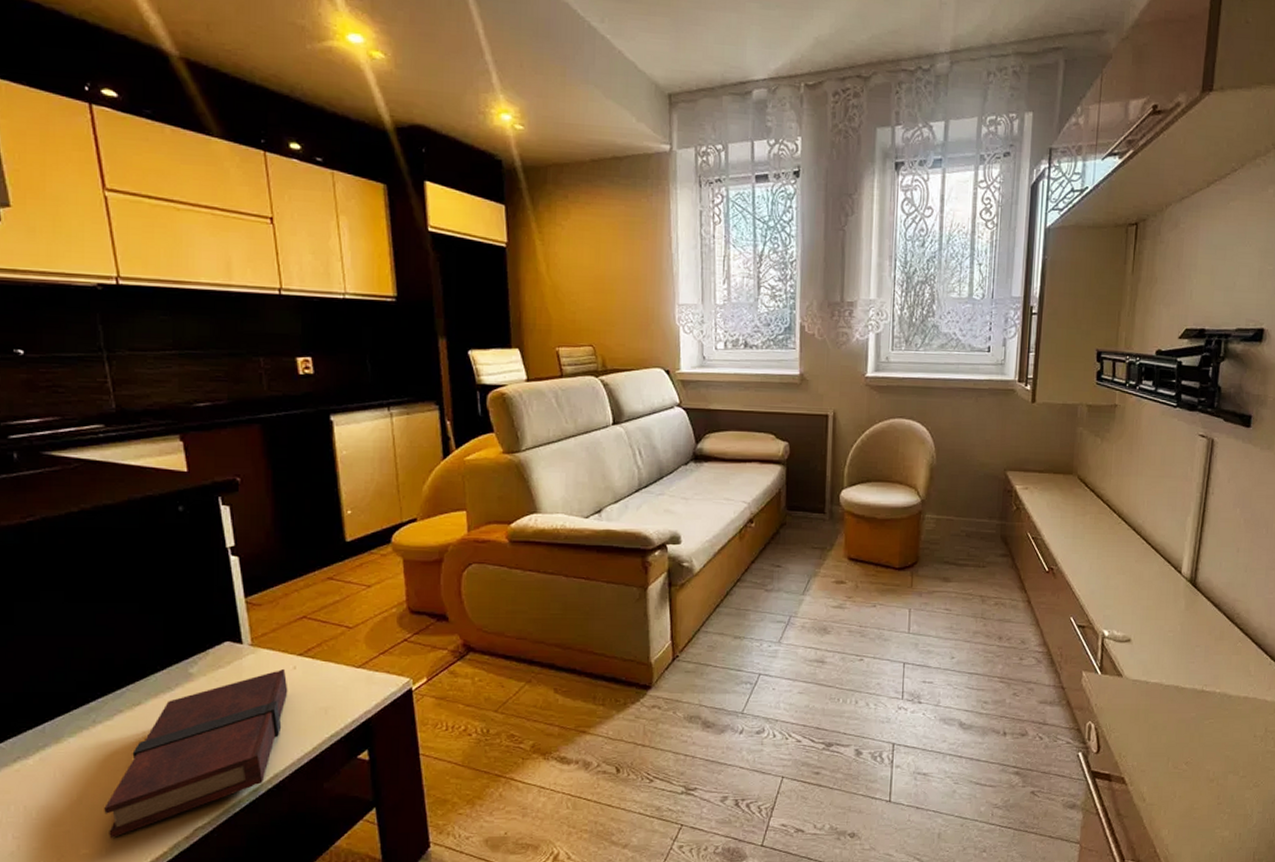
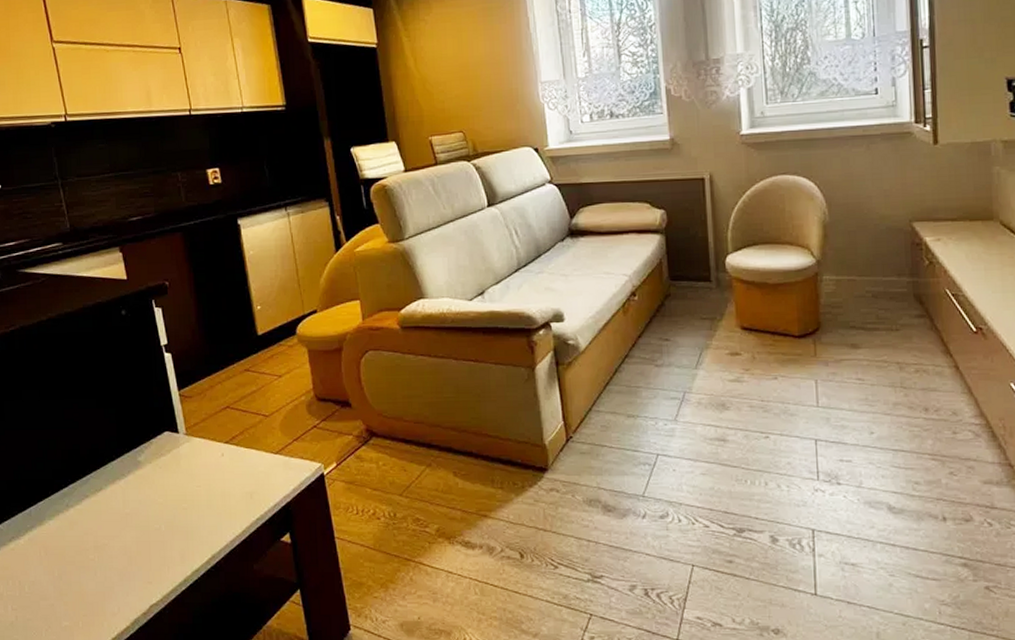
book: present [104,668,288,839] -> none [79,455,219,613]

